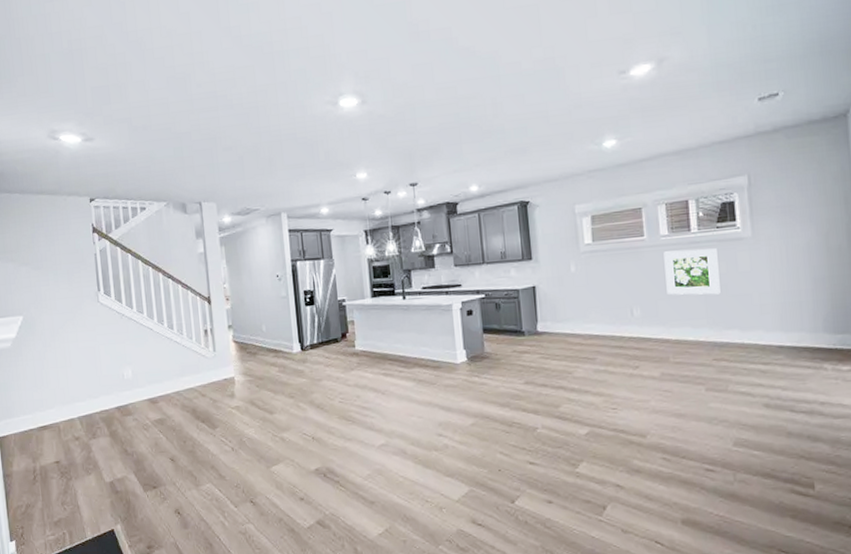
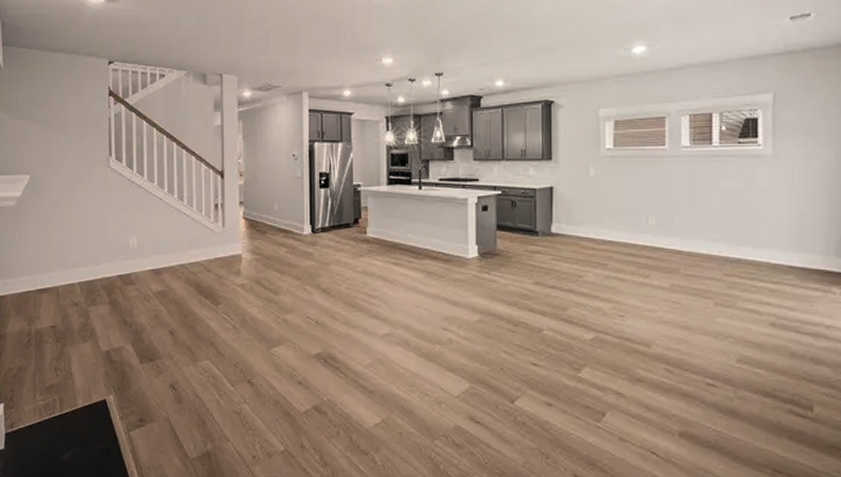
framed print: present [663,248,721,295] -> none [683,162,737,210]

